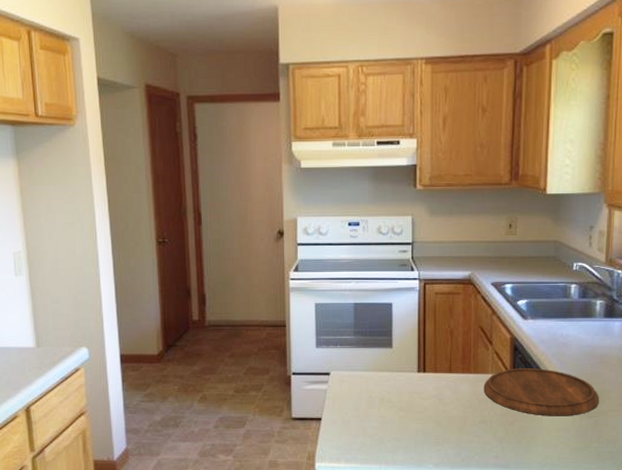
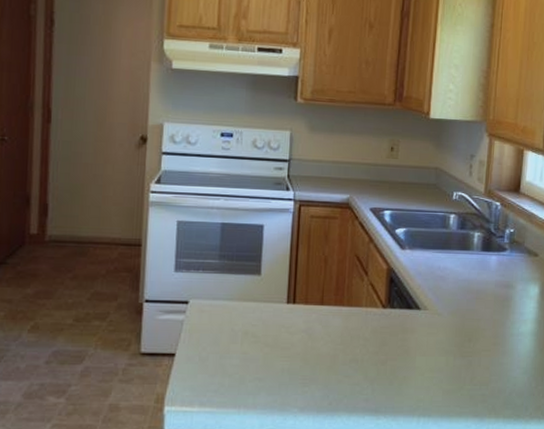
cutting board: present [483,368,599,416] -> none [356,302,474,356]

